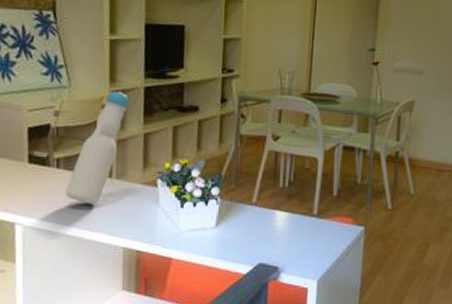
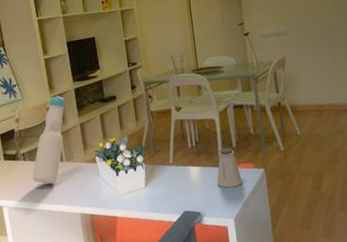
saltshaker: none [306,195,336,243] -> present [217,147,242,188]

